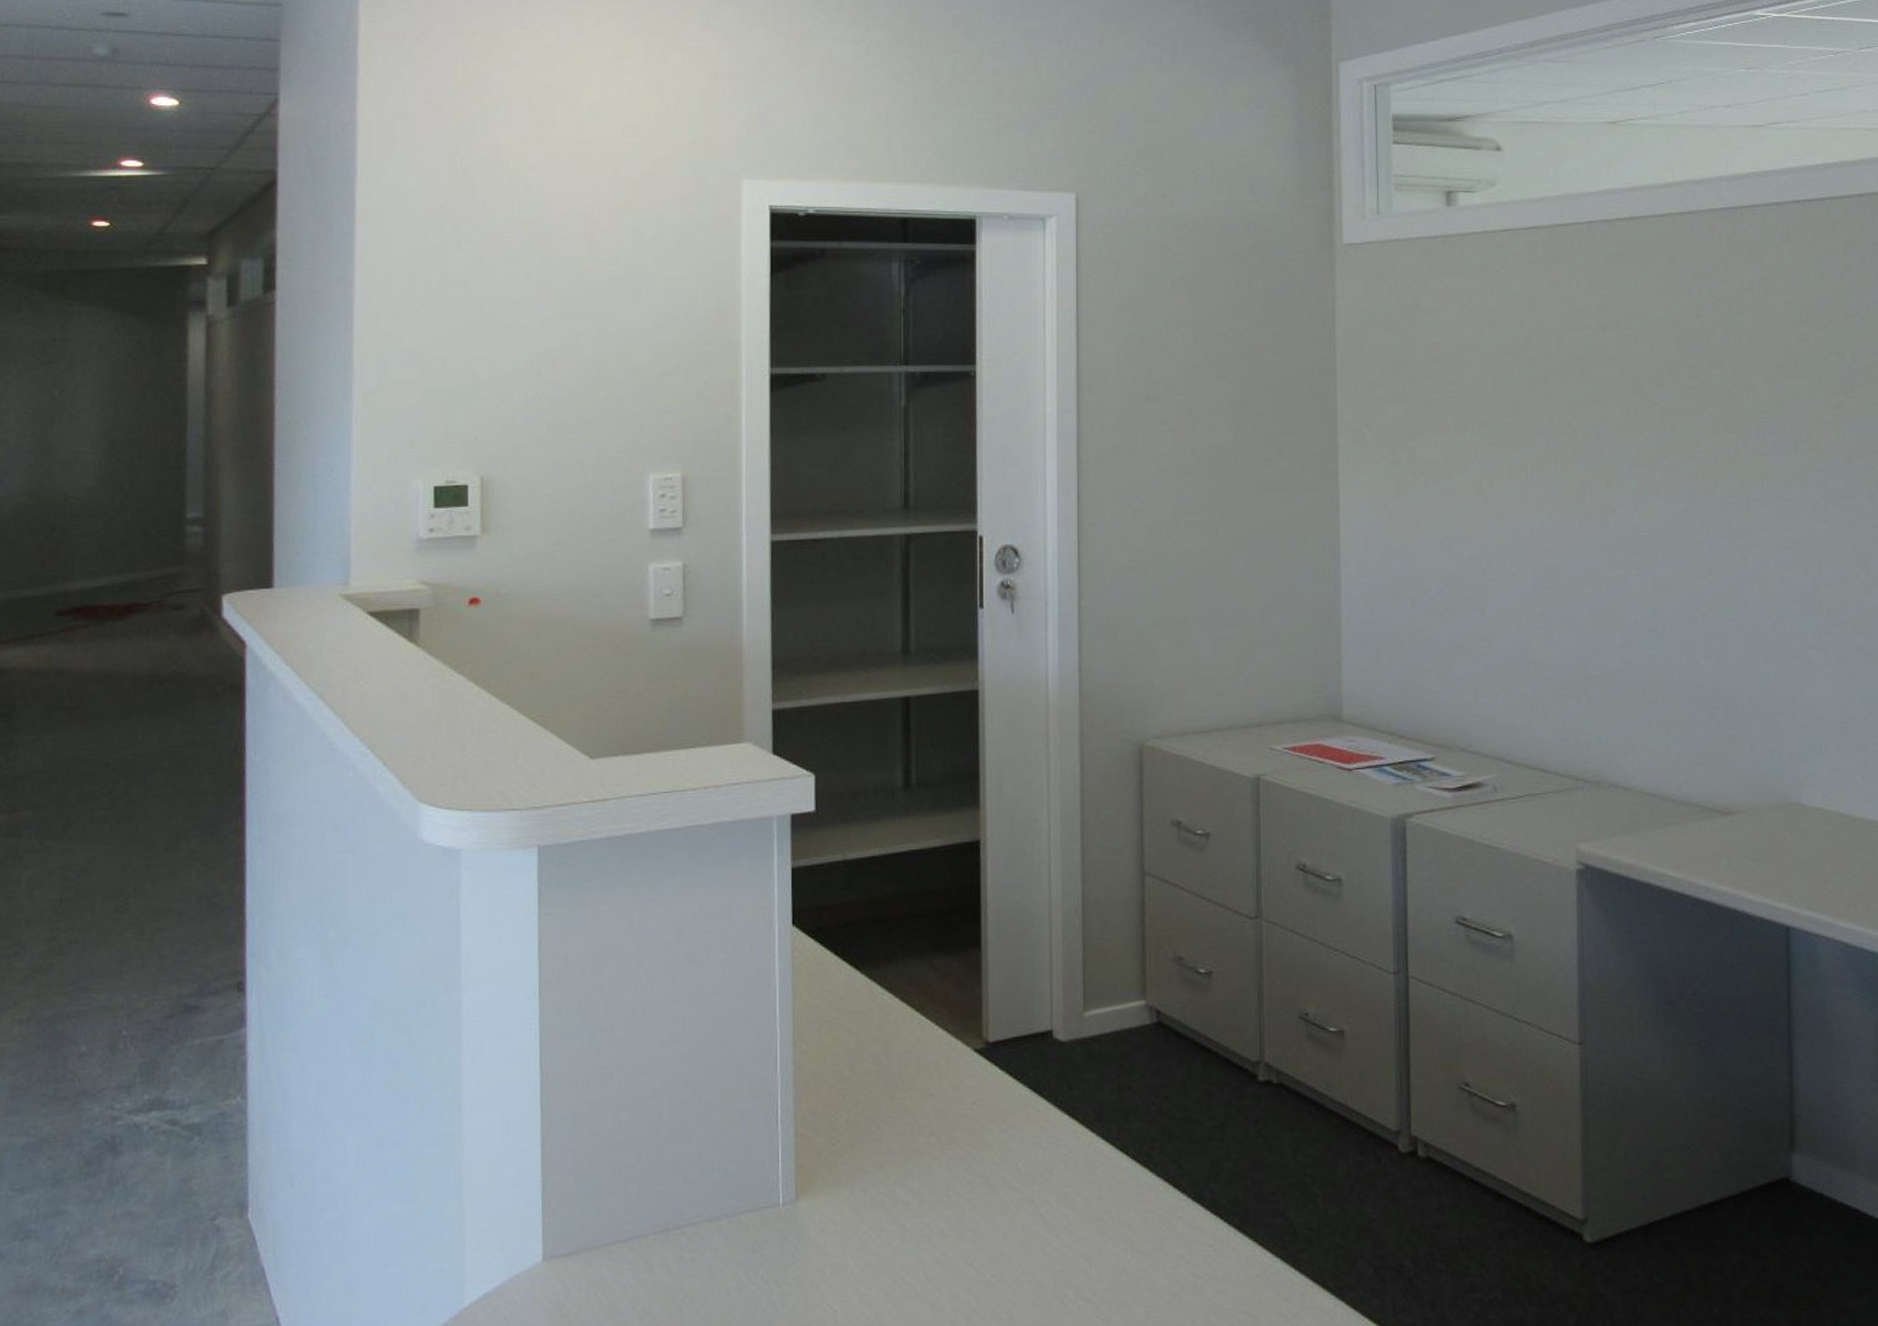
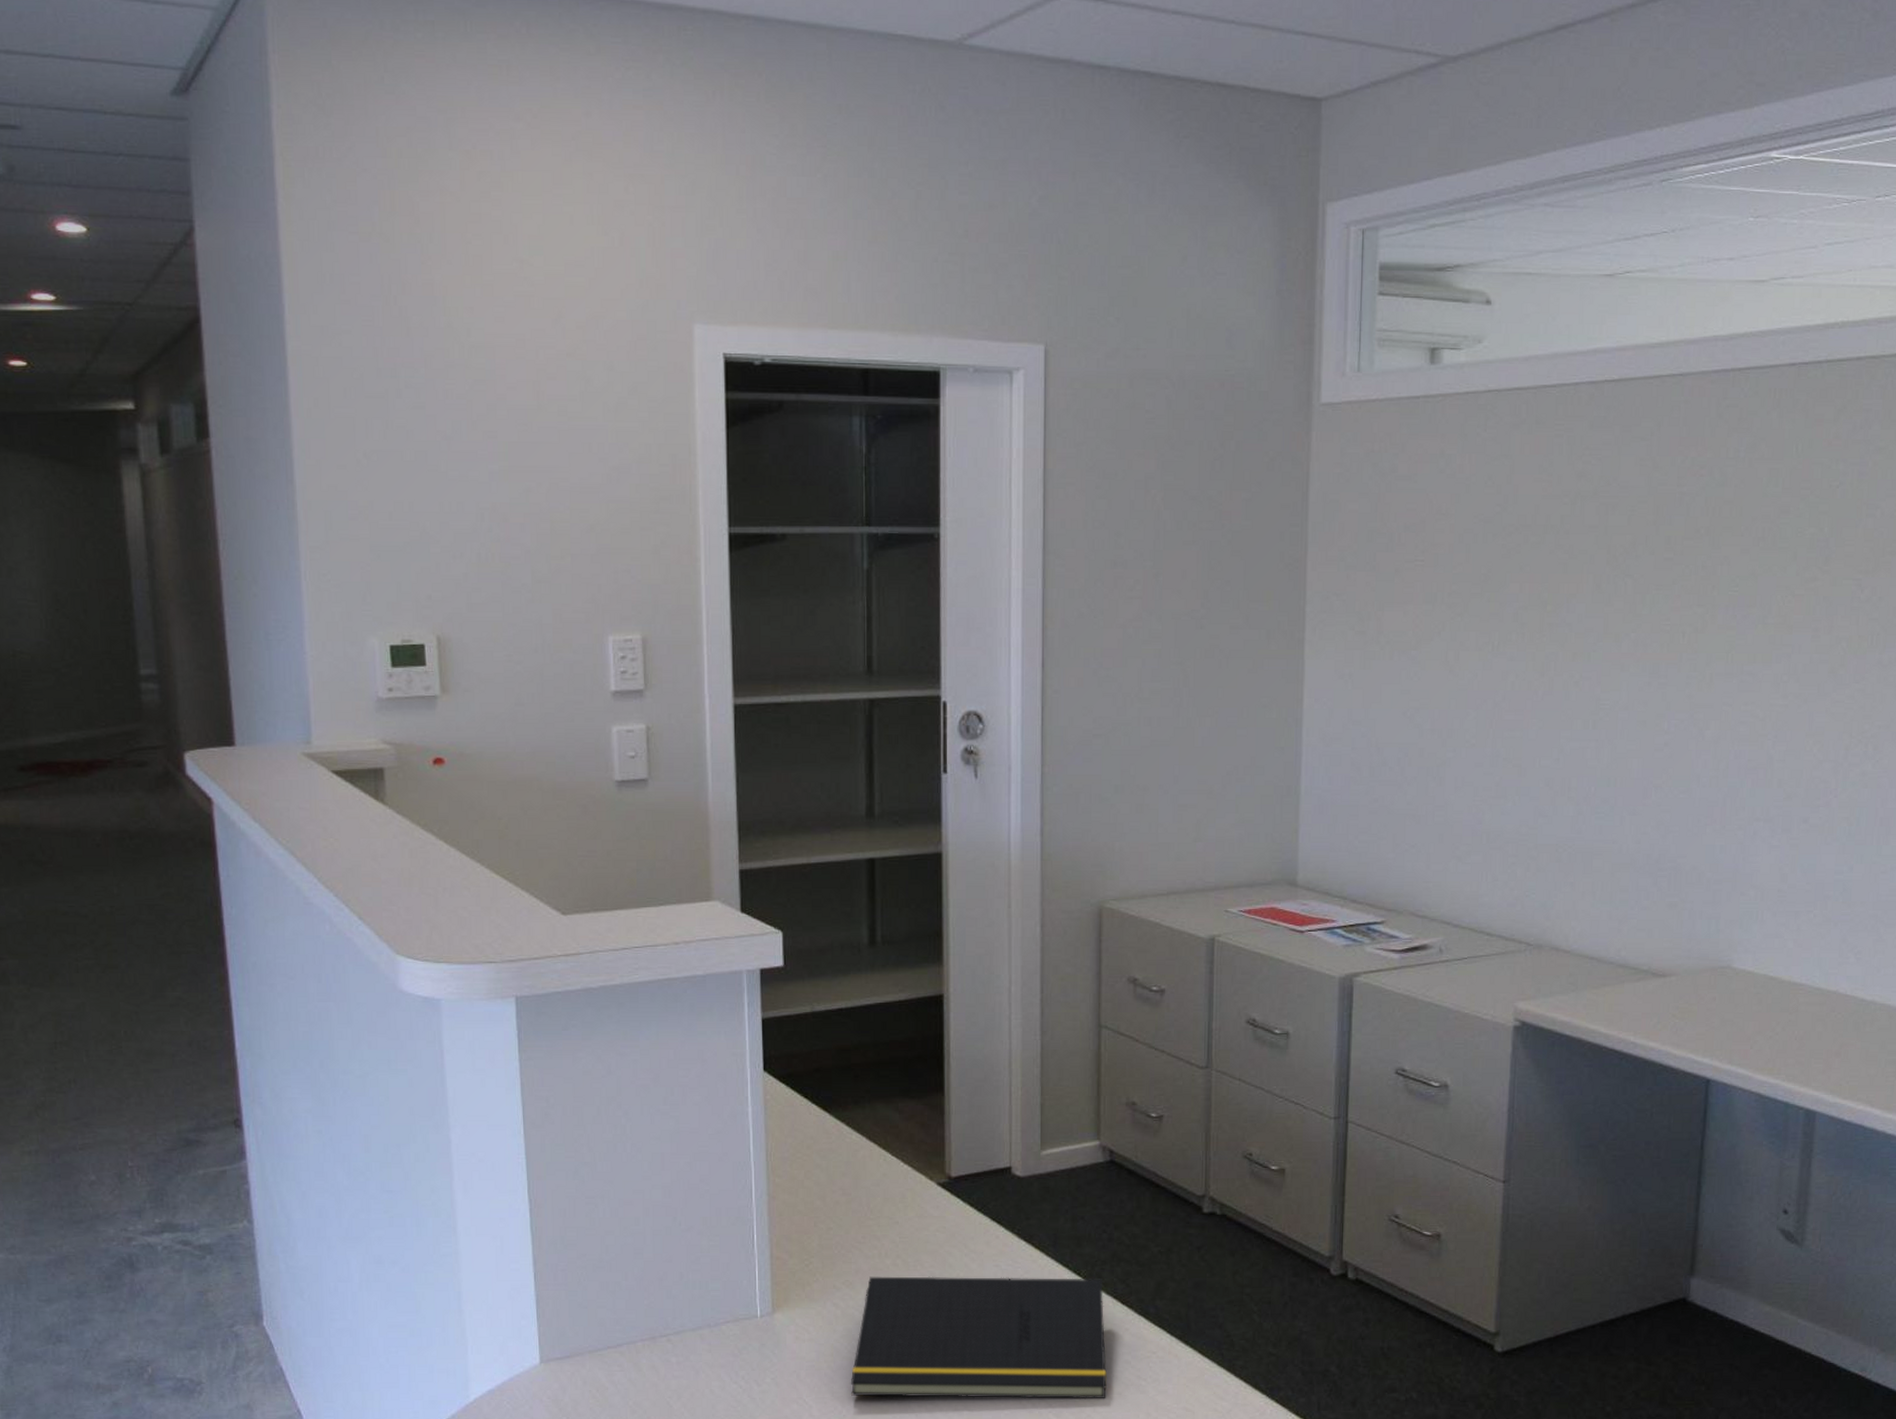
notepad: none [880,1156,1160,1302] -> present [851,1276,1107,1400]

